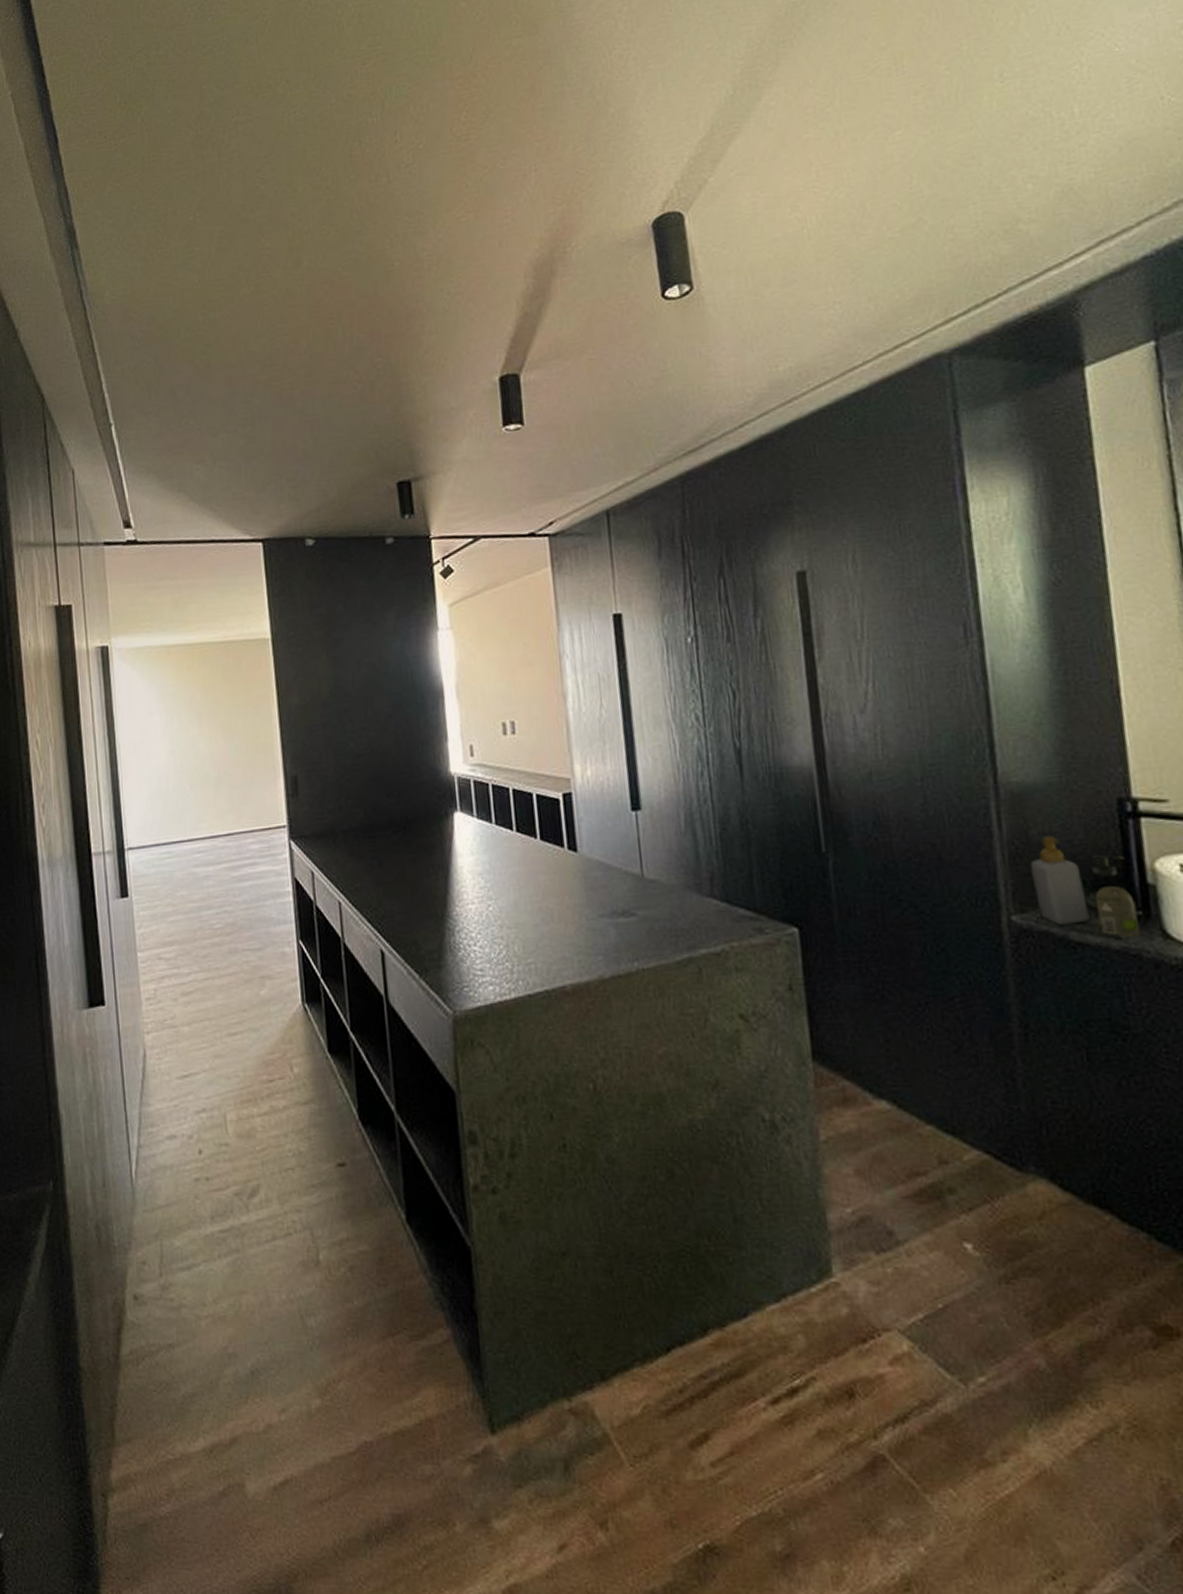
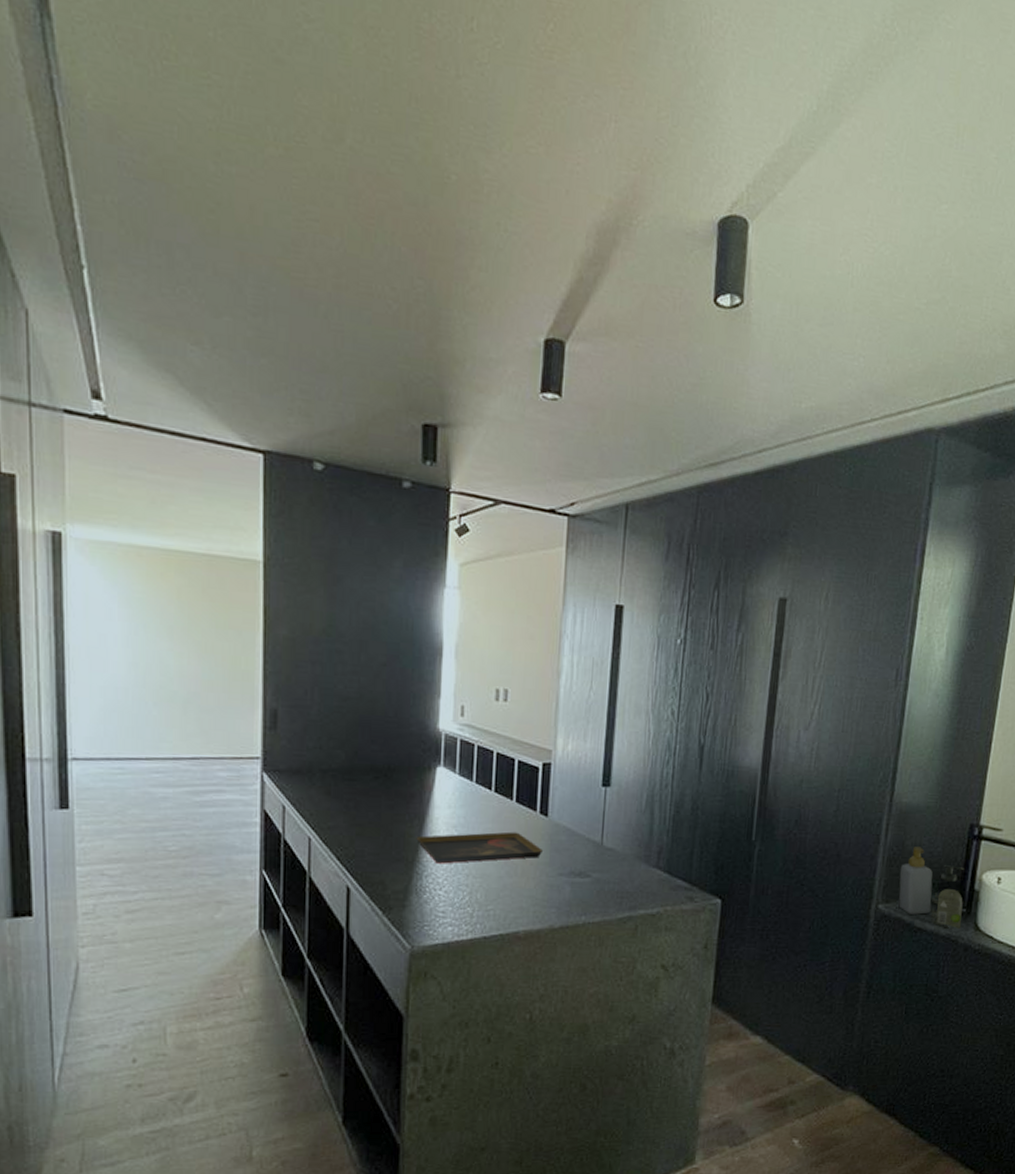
decorative tray: none [443,872,578,917] -> present [416,831,543,864]

